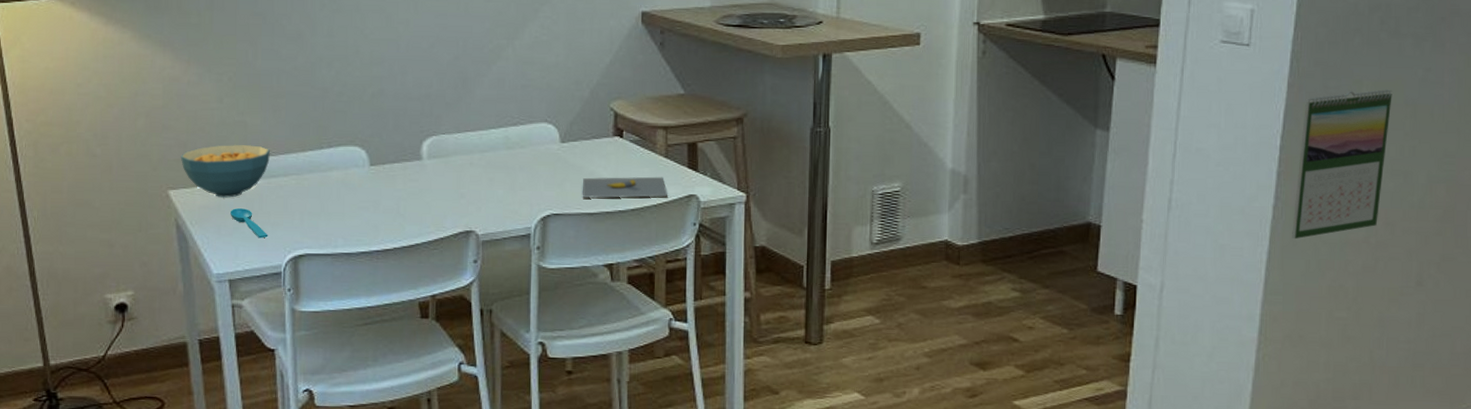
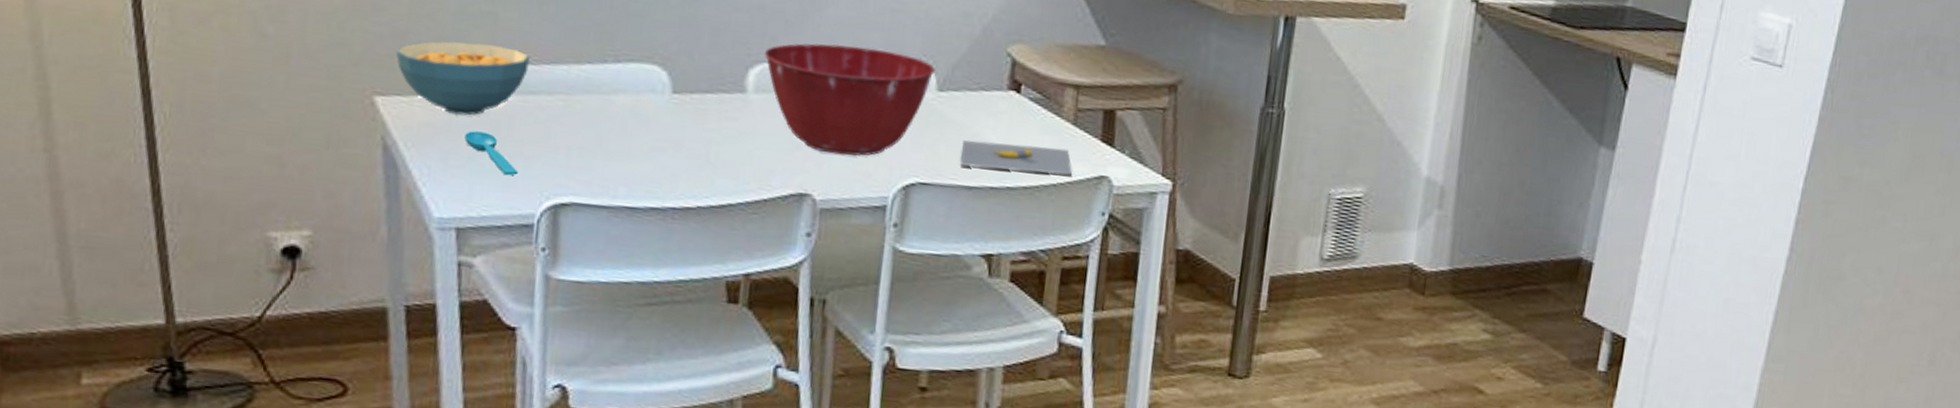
mixing bowl: none [432,116,558,199] -> present [764,43,935,156]
calendar: present [1292,89,1392,239] -> none [1803,133,1930,300]

